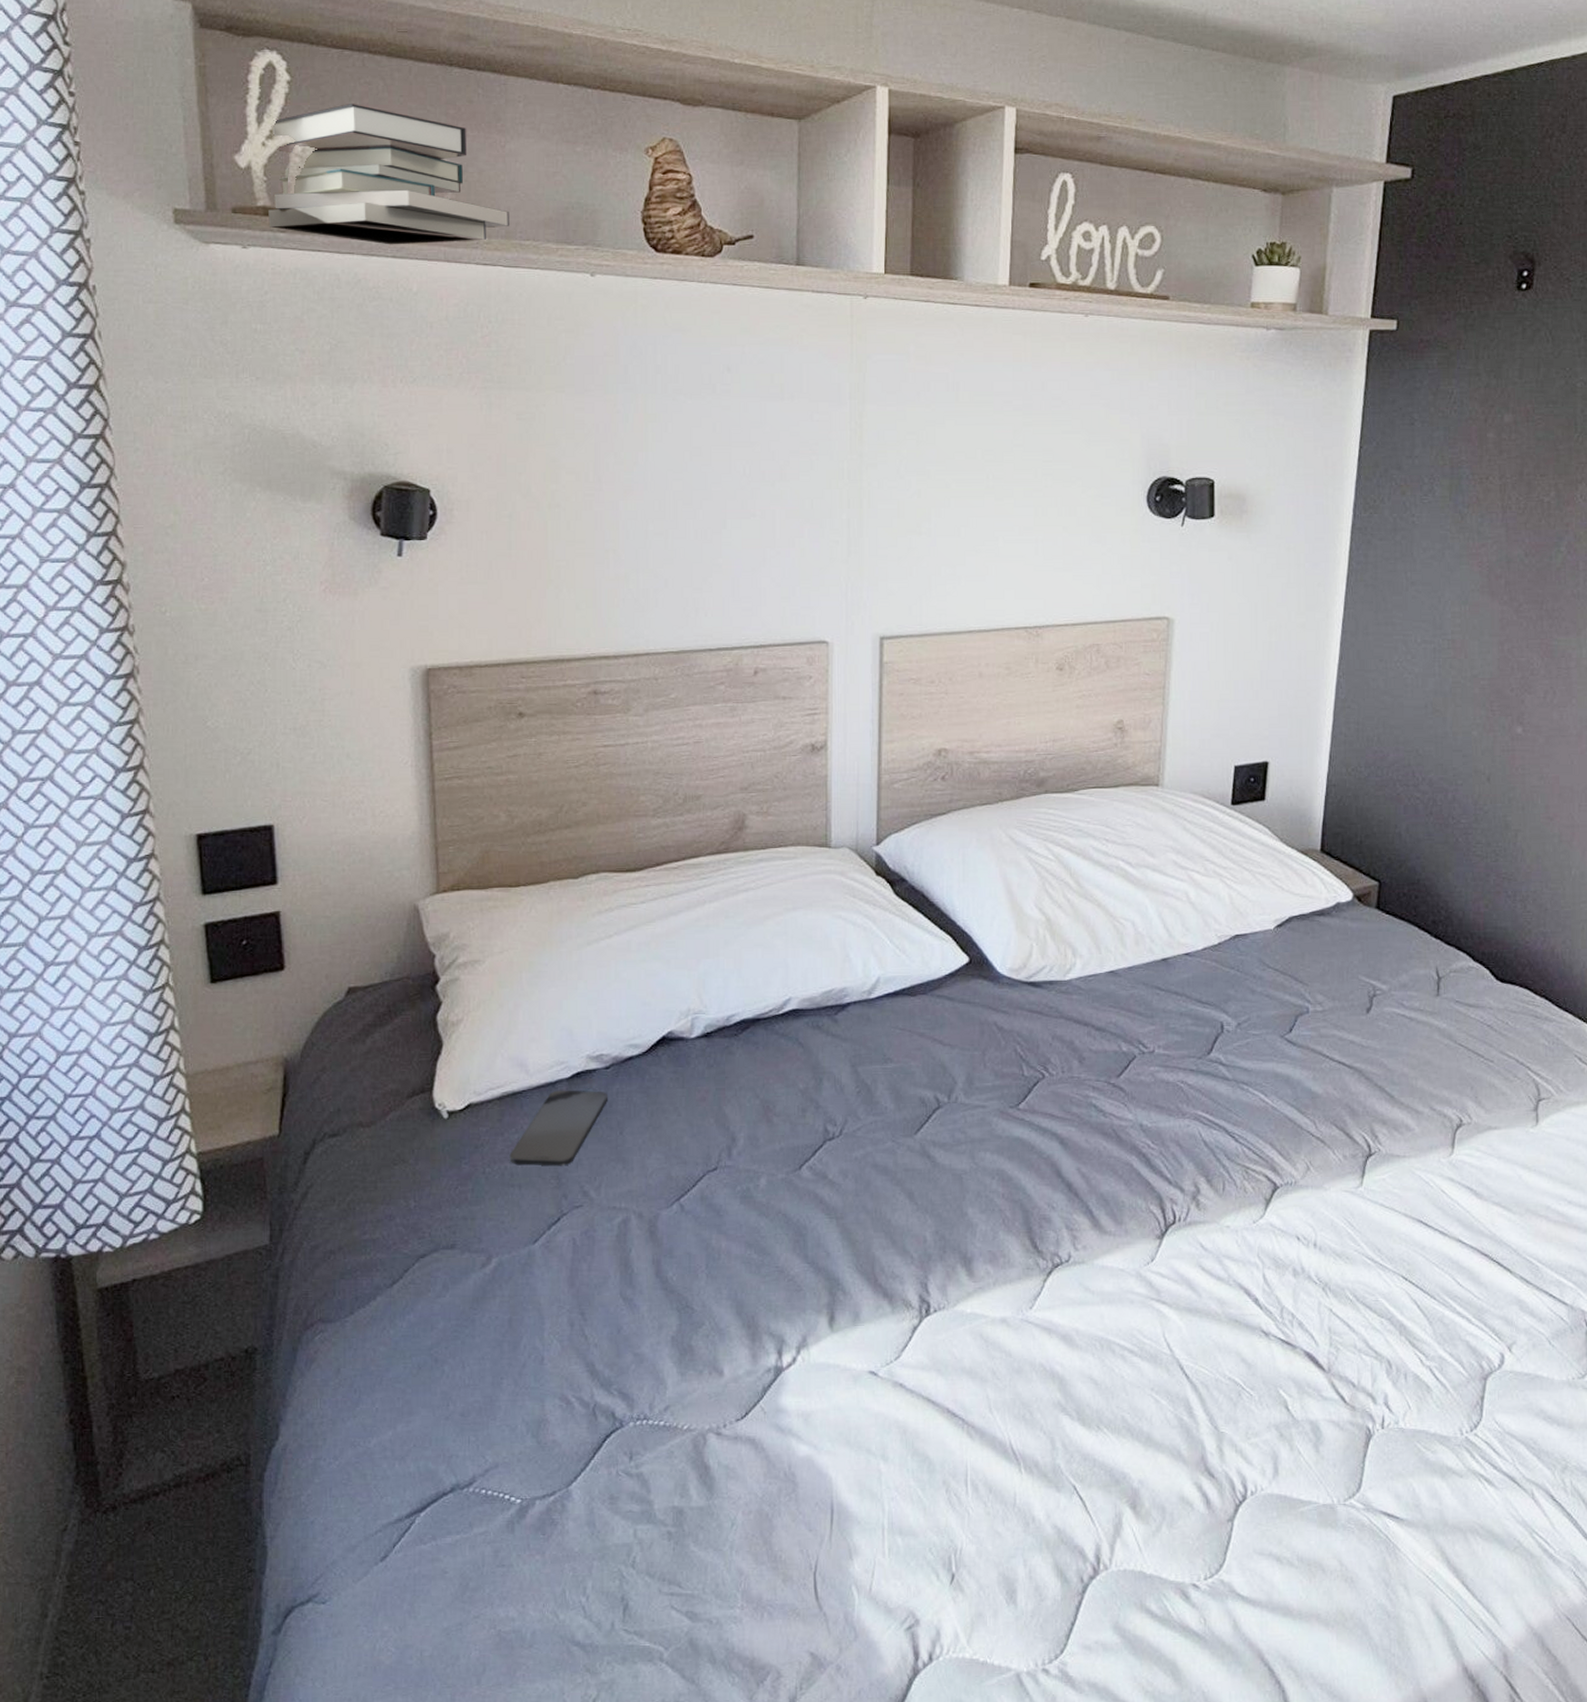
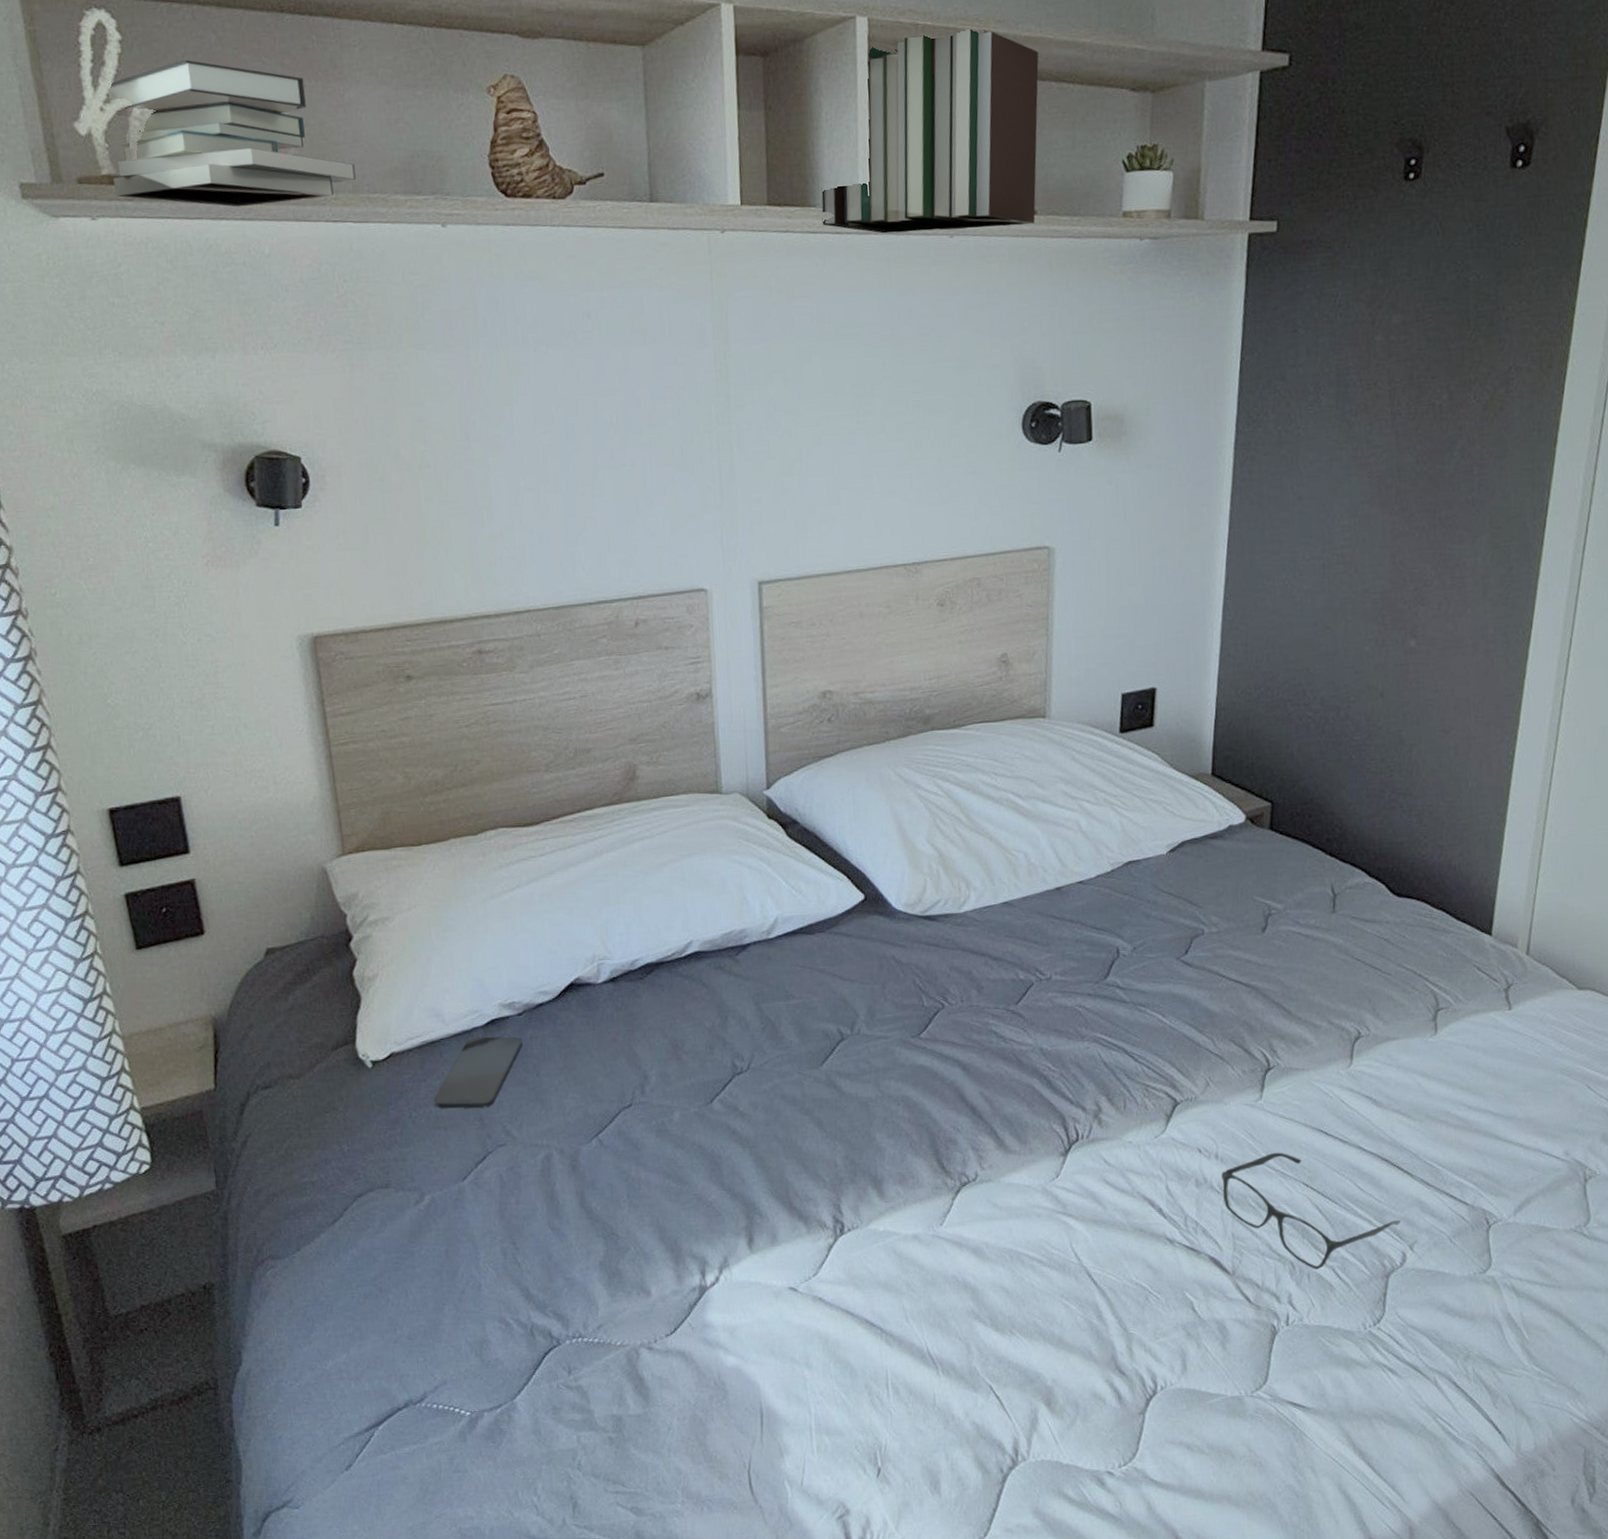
books: none [962,125,1176,310] -> present [821,29,1039,234]
eyeglasses: none [1320,1242,1500,1370] -> present [1222,1152,1402,1270]

